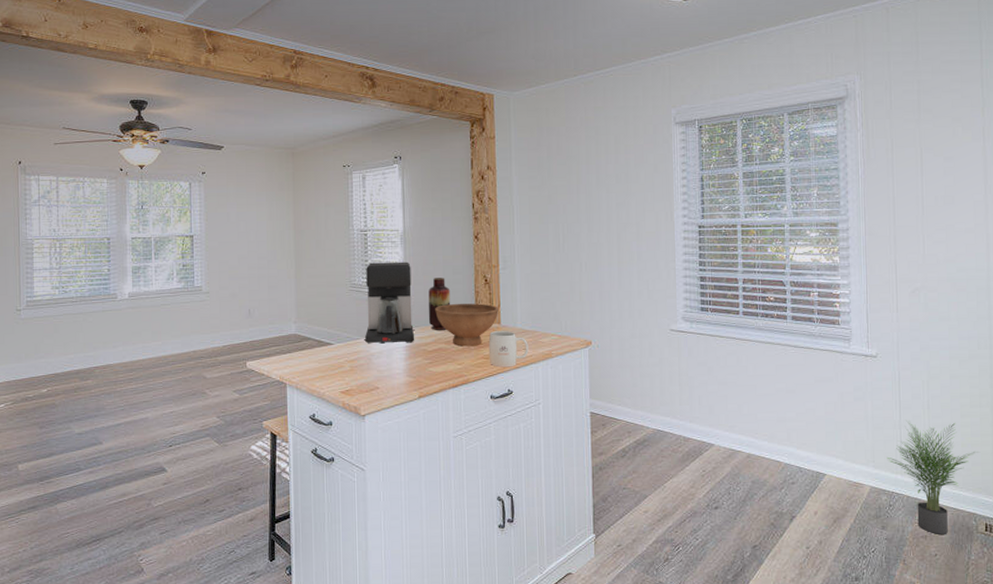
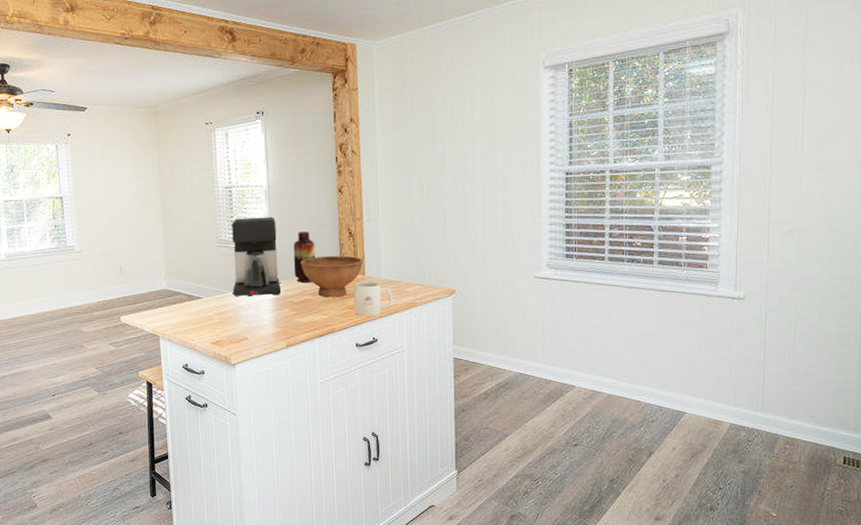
potted plant: present [887,421,978,535] -> none [748,360,842,468]

